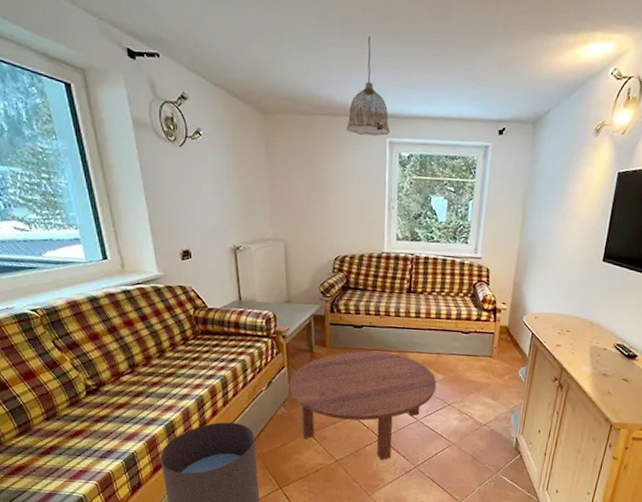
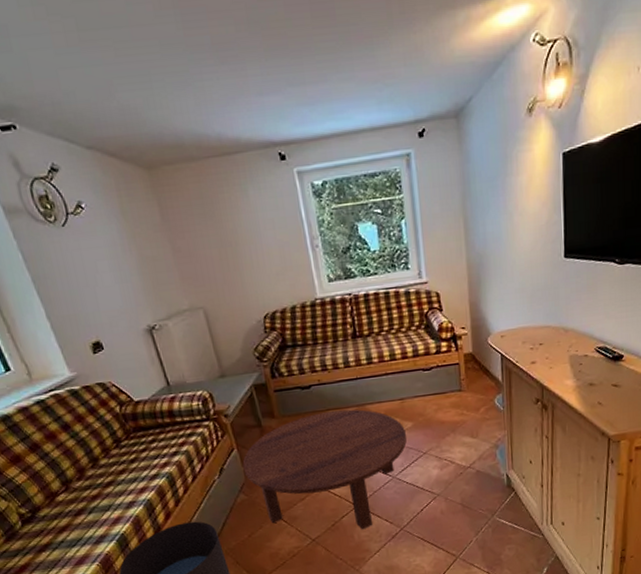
pendant lamp: present [346,36,390,136] -> none [244,55,296,171]

